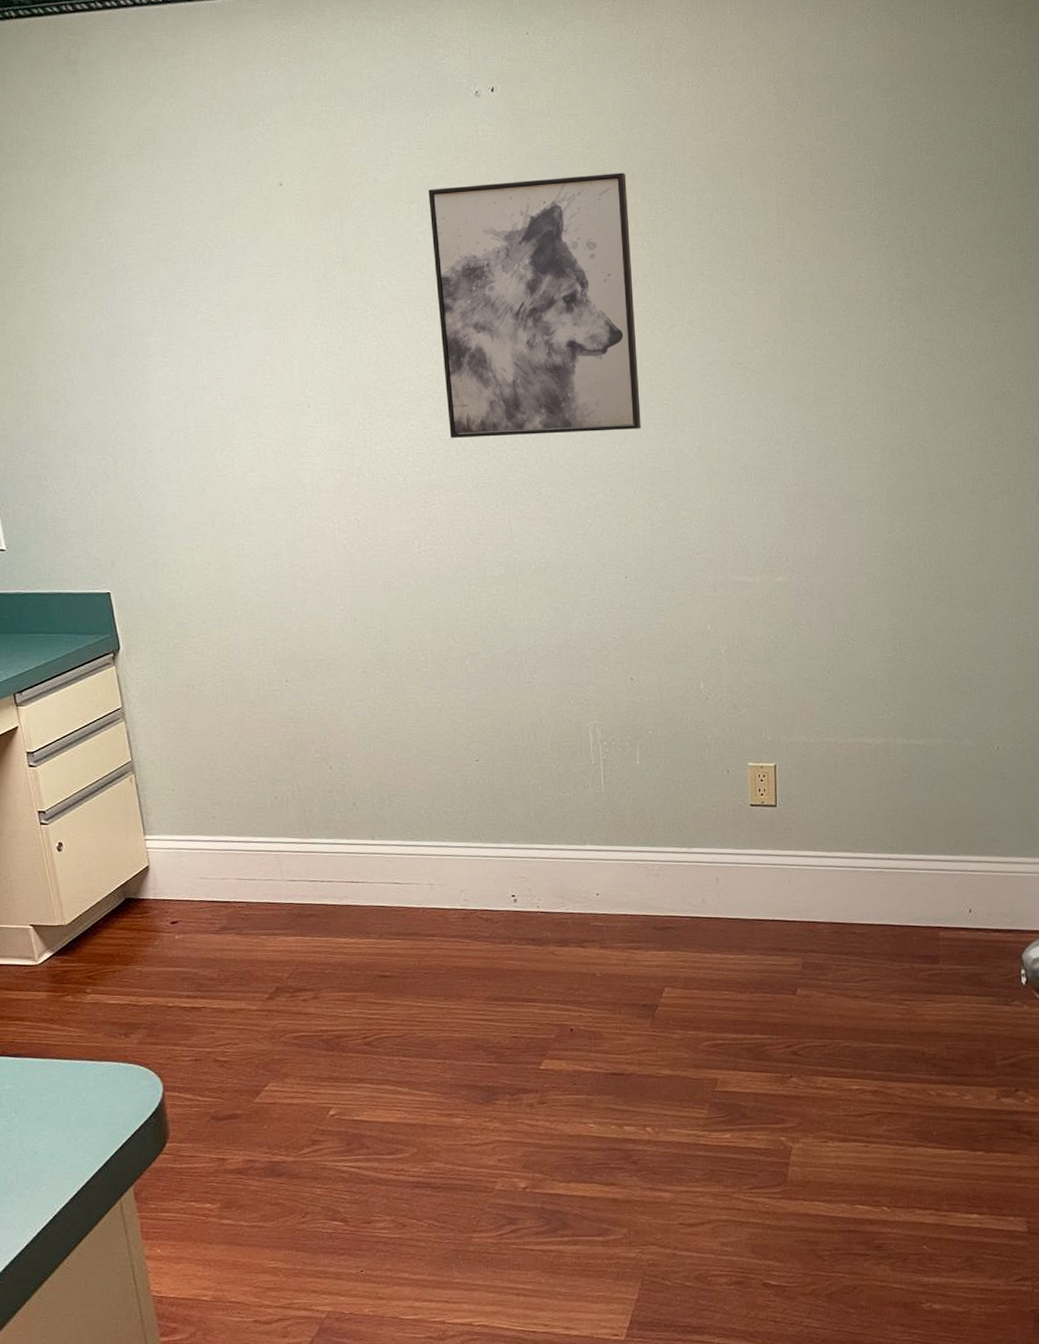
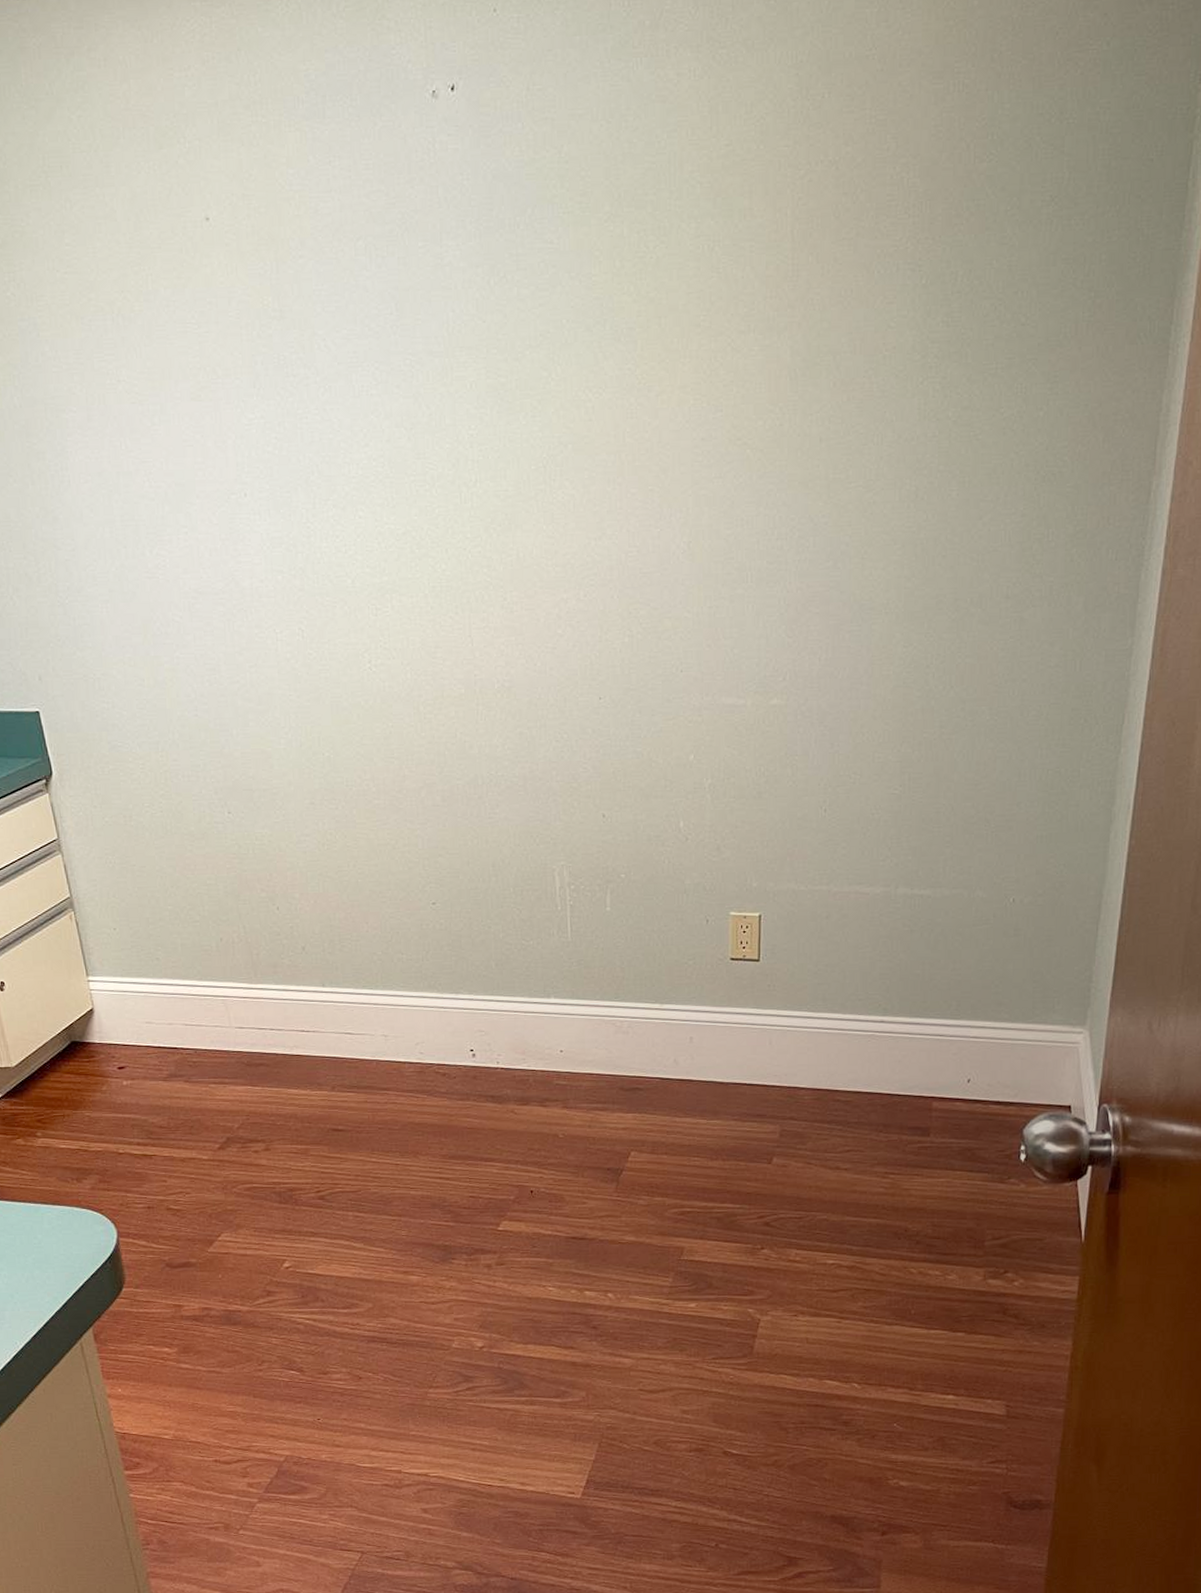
wall art: present [428,172,641,439] -> none [377,195,621,534]

